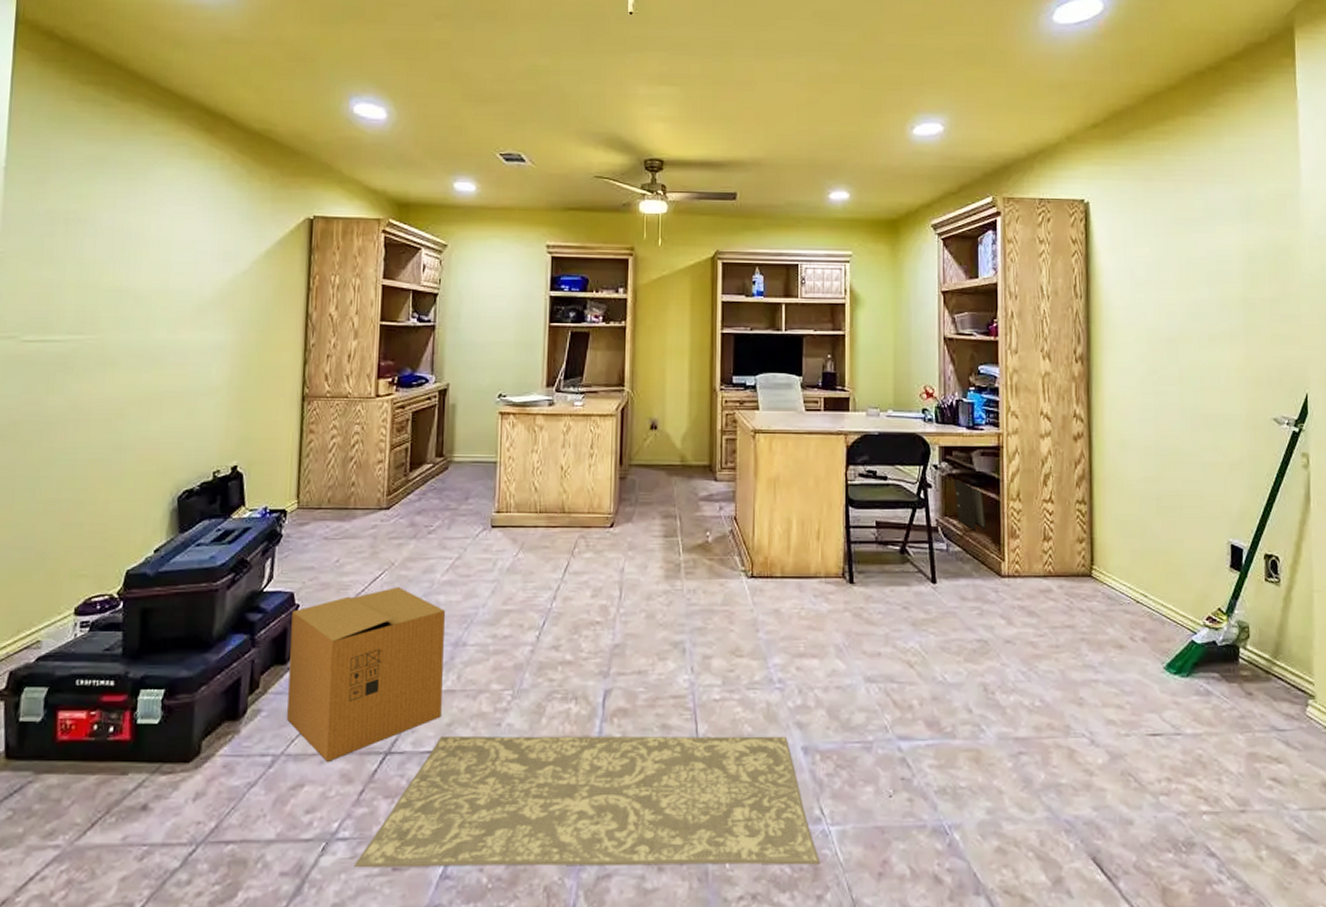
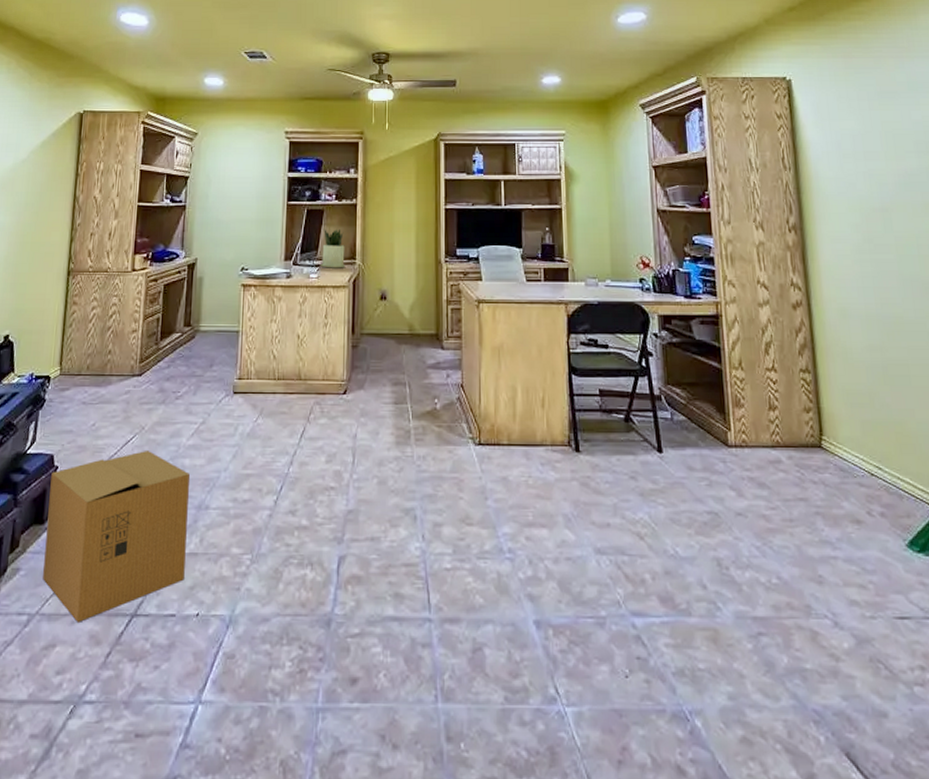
rug: present [353,735,820,868] -> none [98,599,556,749]
planter: none [584,353,614,396] -> present [319,228,346,268]
binder: present [954,479,985,531] -> none [675,348,709,399]

